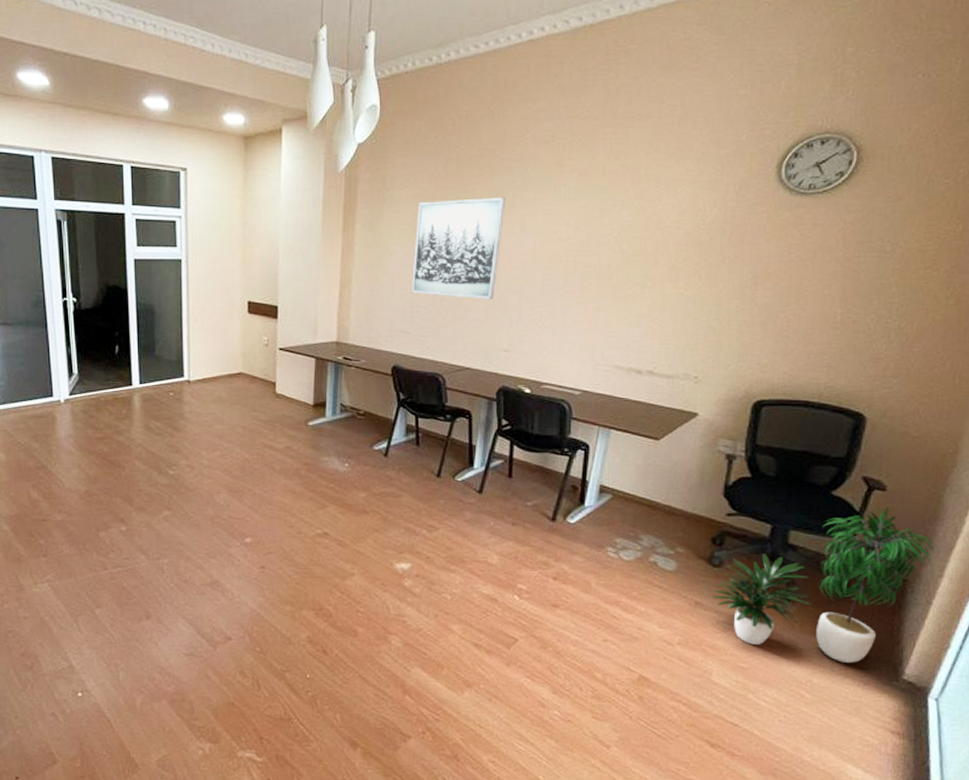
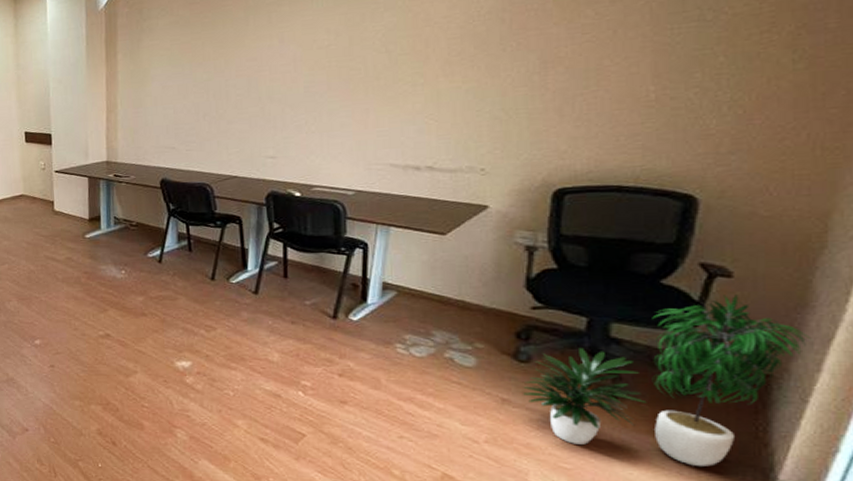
wall art: present [412,197,506,300] -> none [174,13,262,112]

